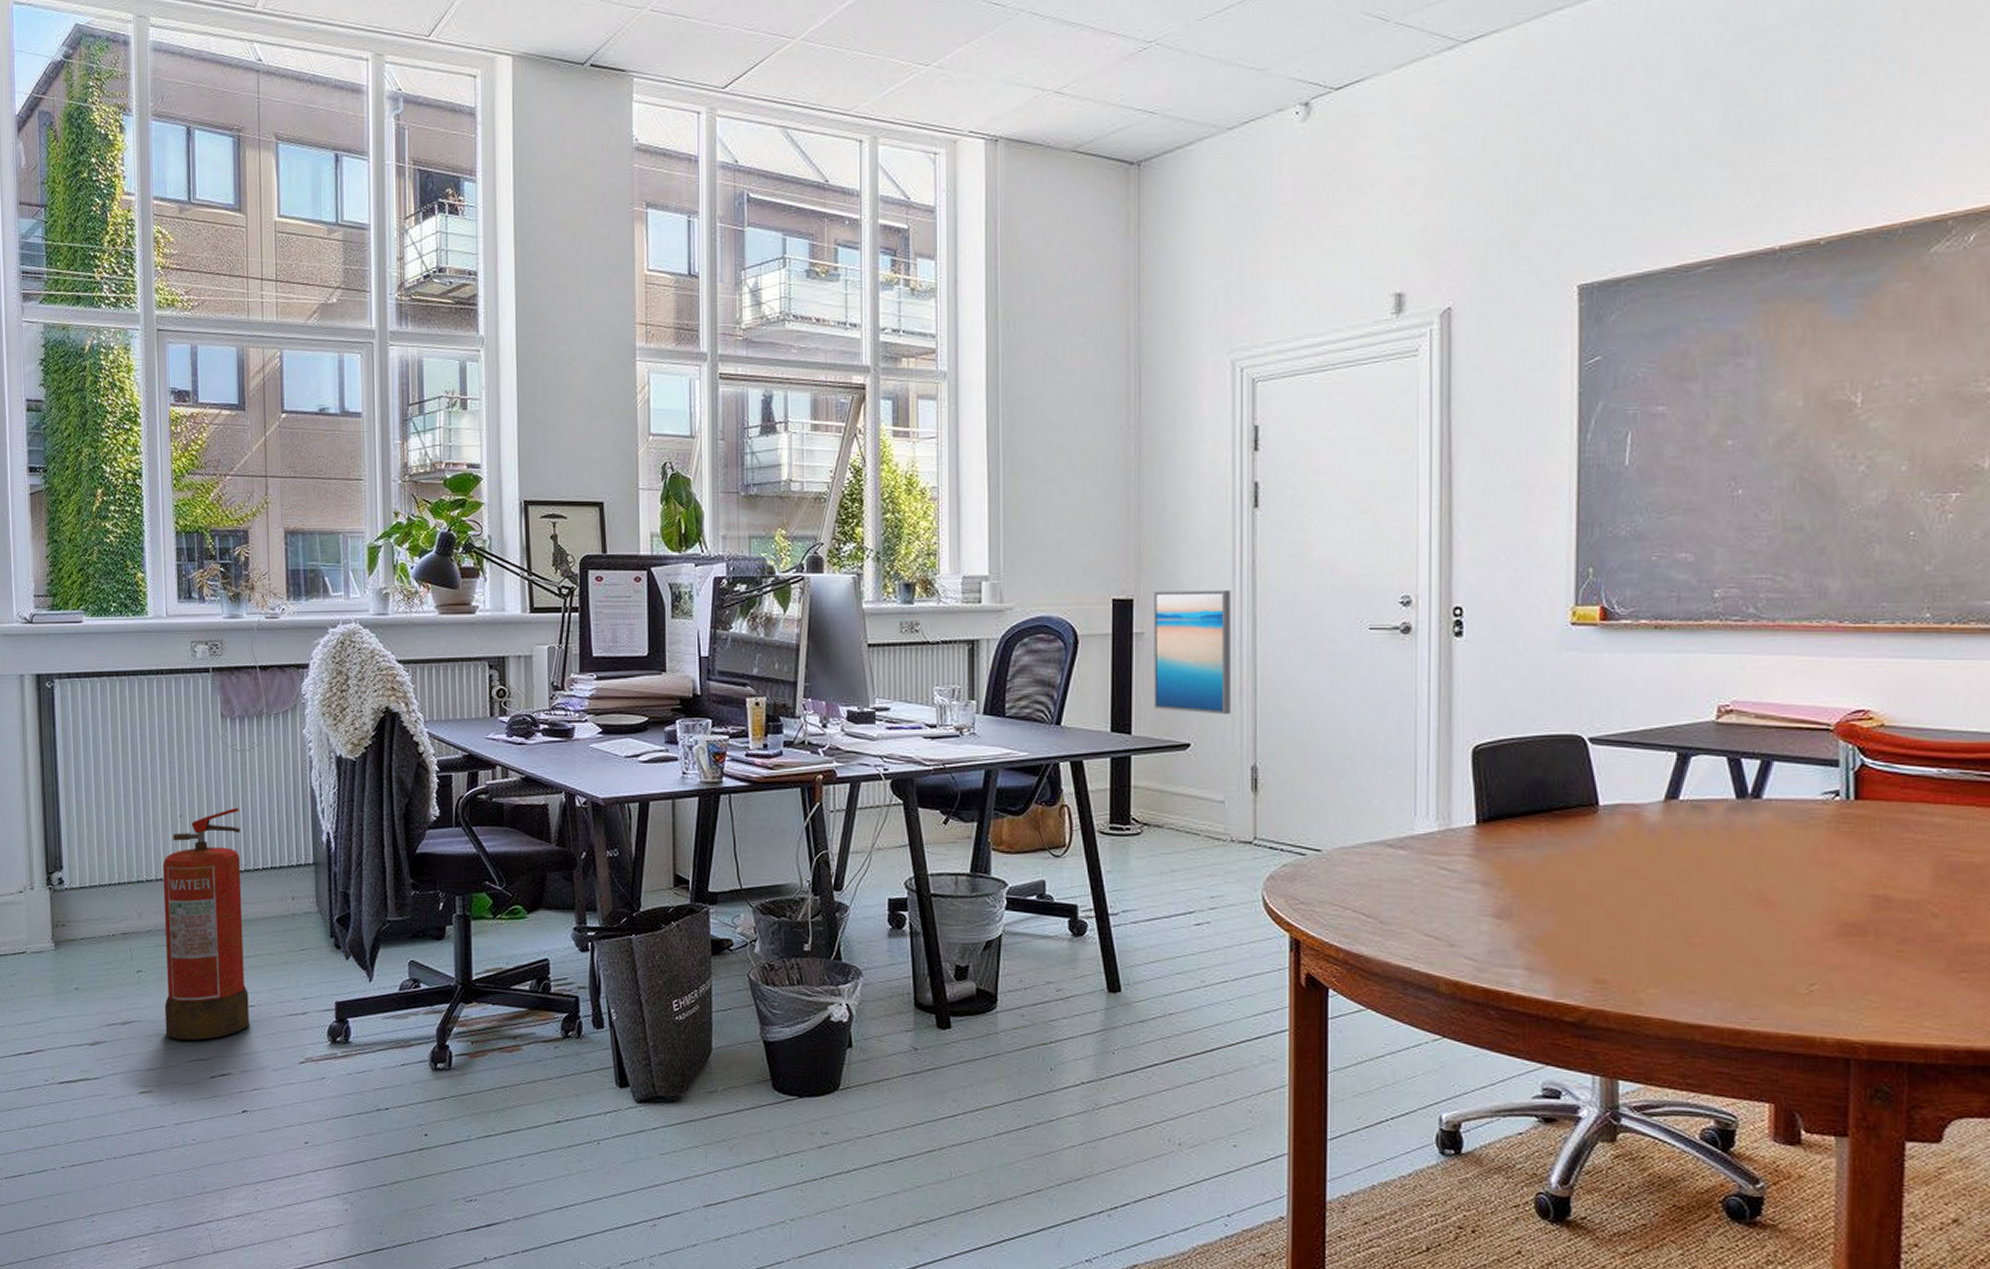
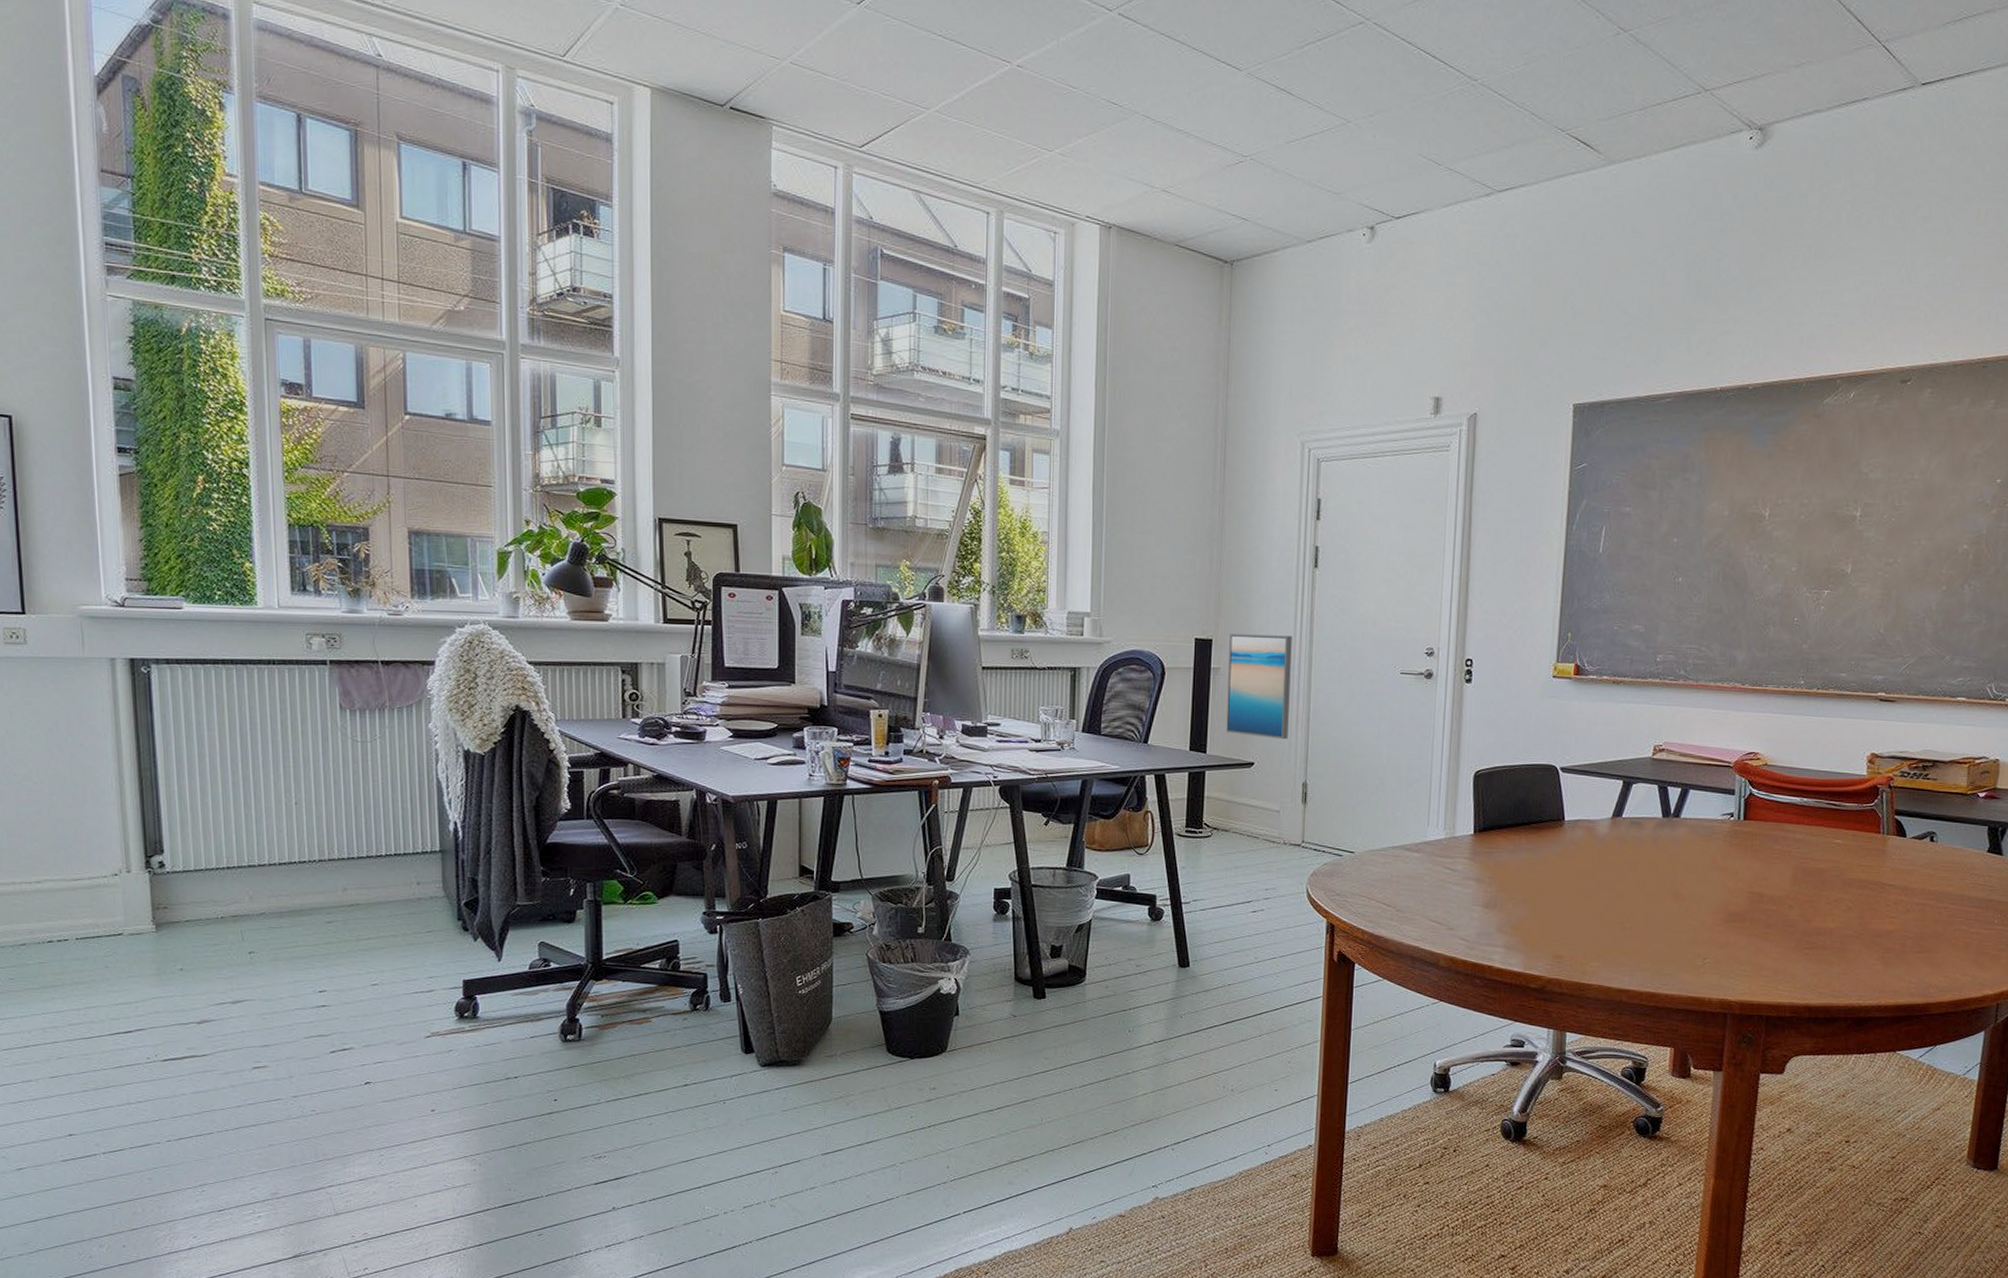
fire extinguisher: present [162,807,249,1041] -> none [276,796,372,1018]

